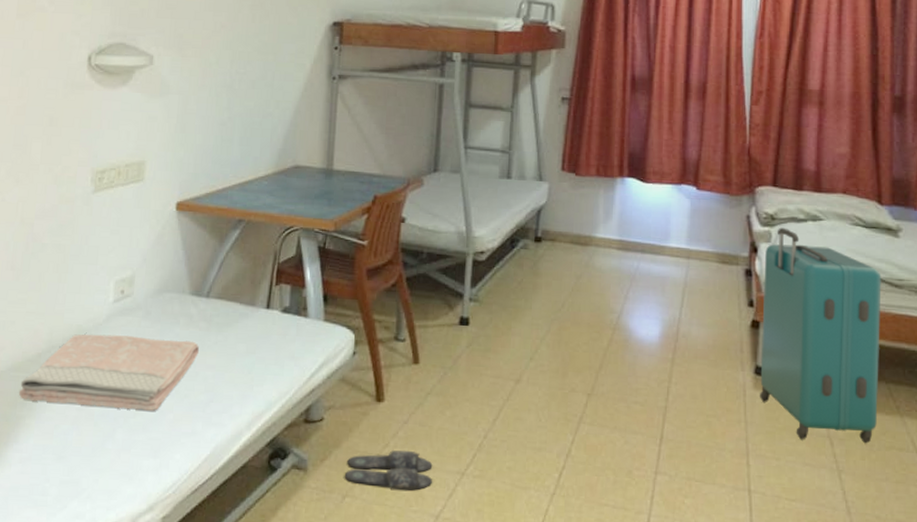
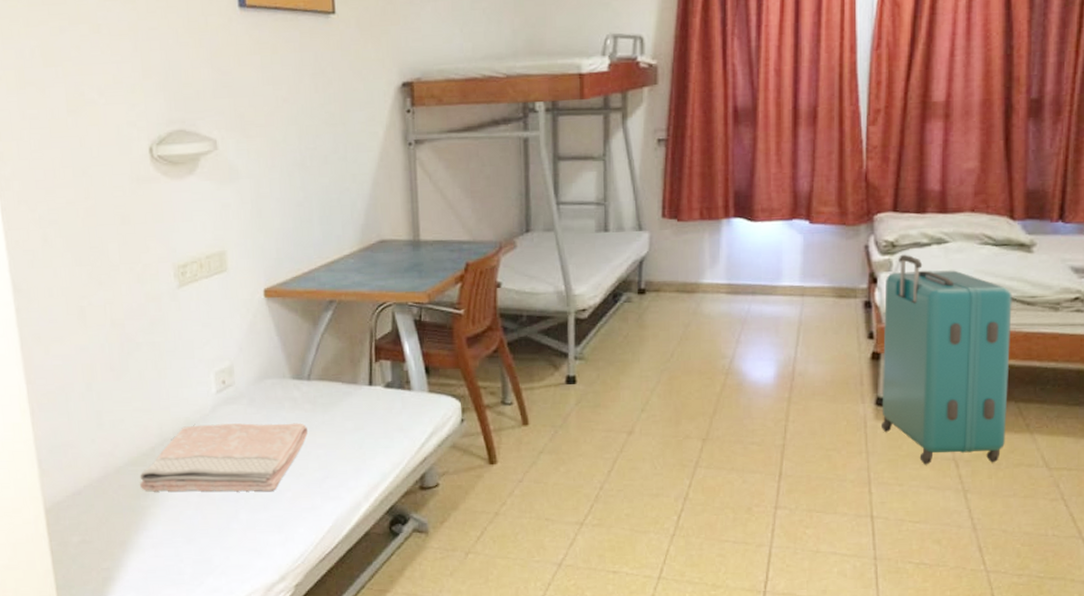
slippers: present [345,450,433,491] -> none [466,506,552,543]

